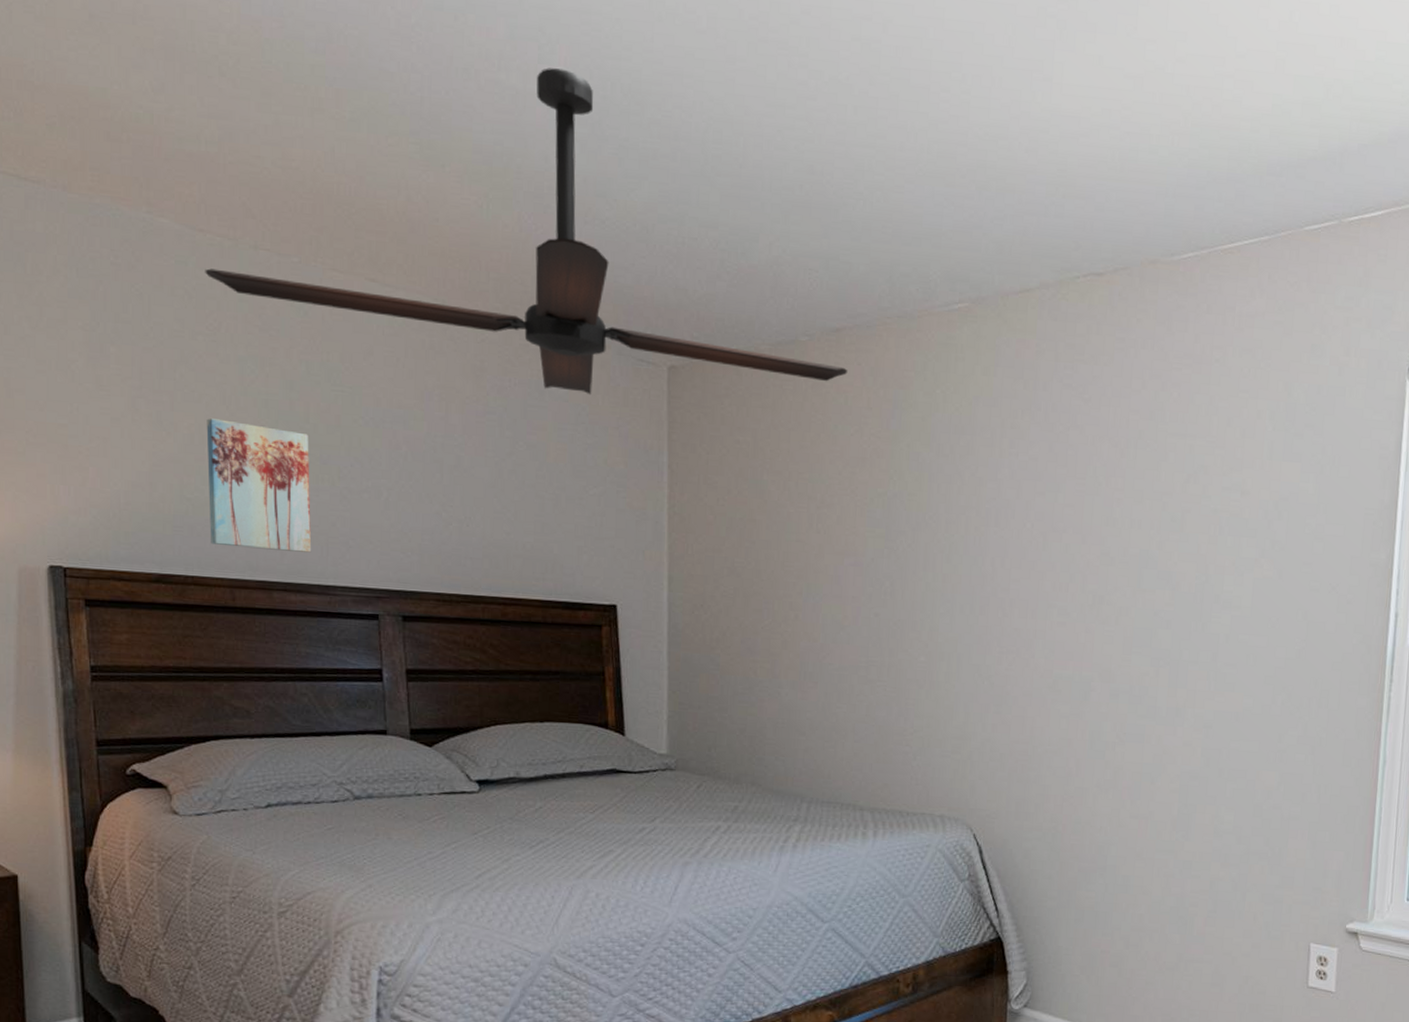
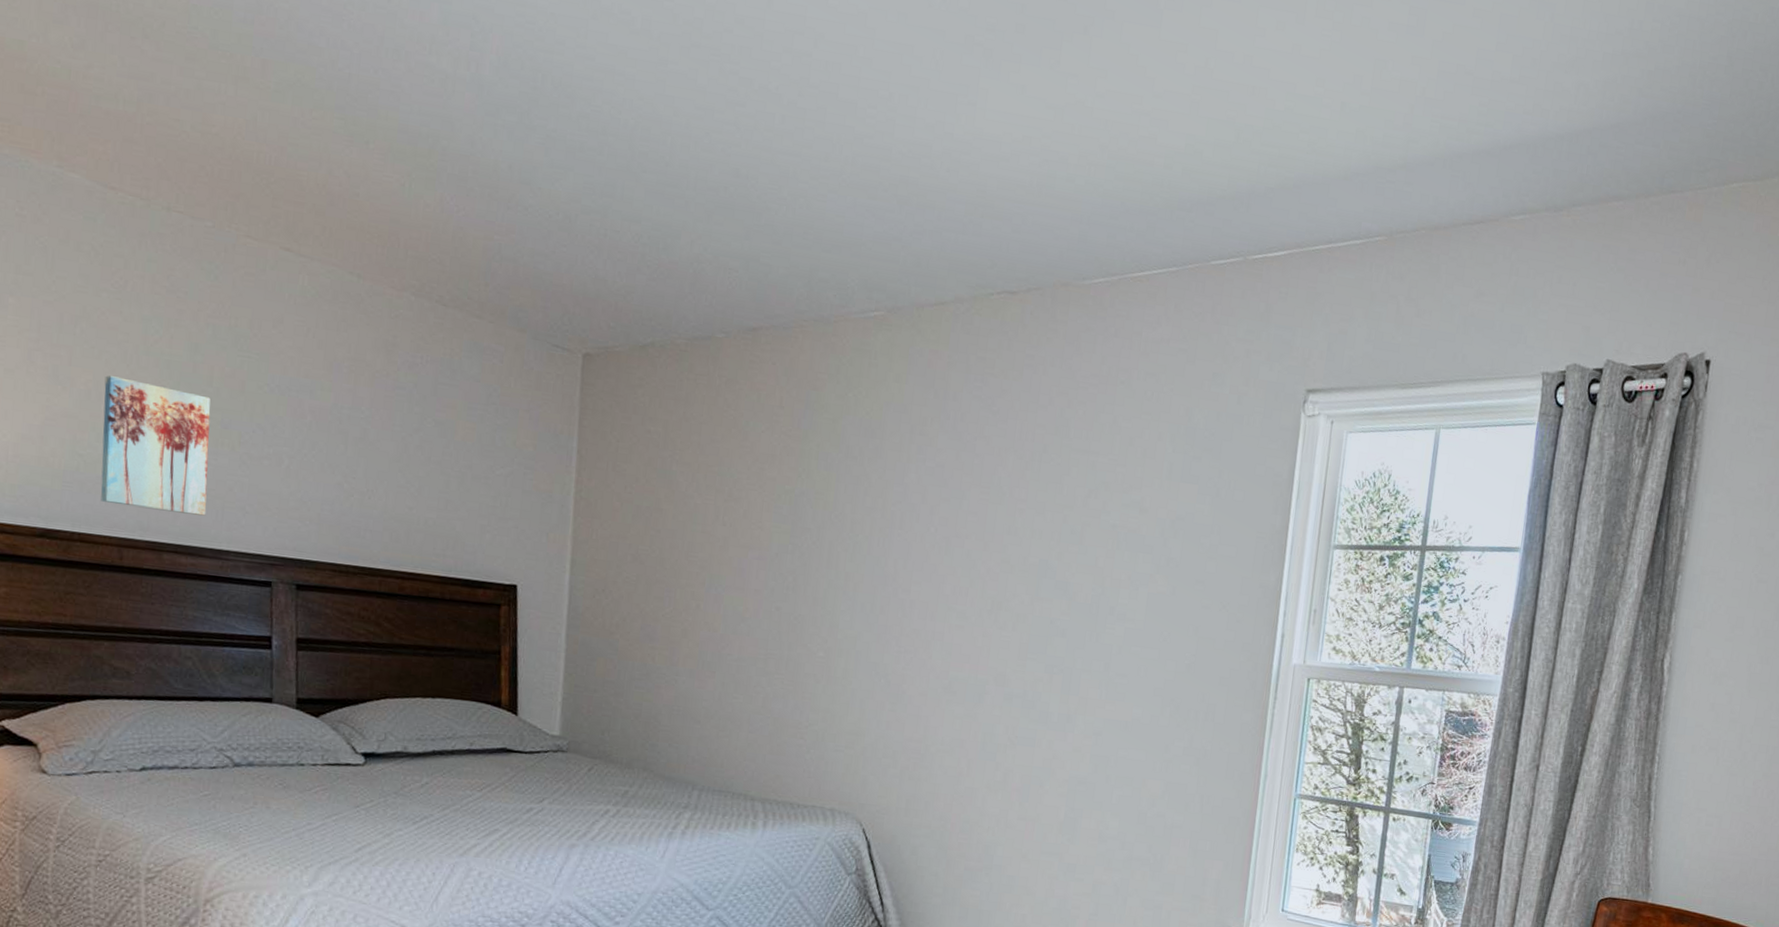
ceiling fan: present [205,68,848,395] -> none [114,55,762,379]

